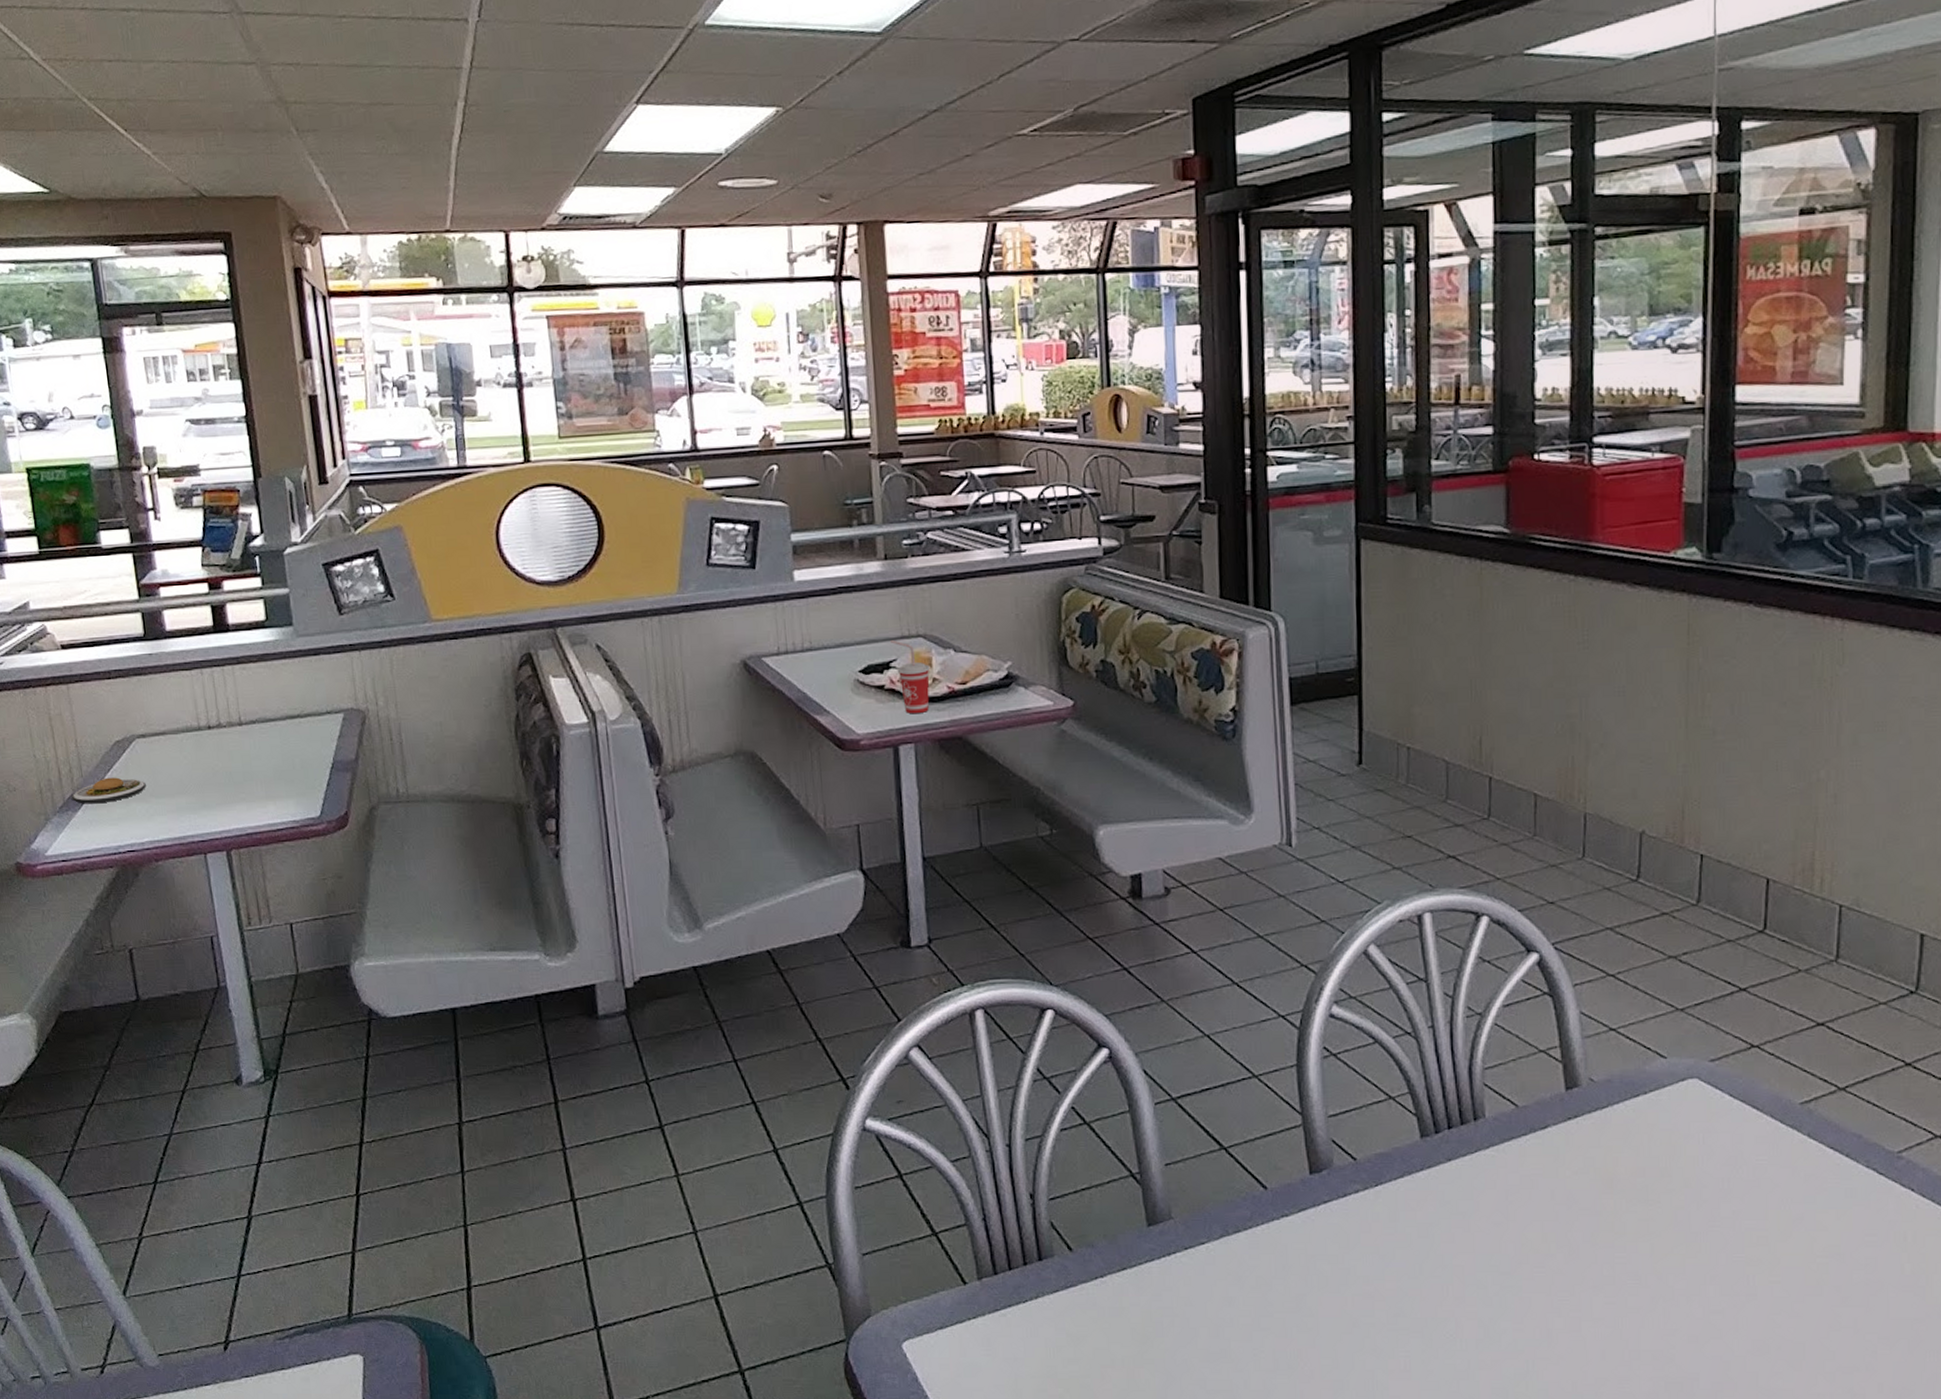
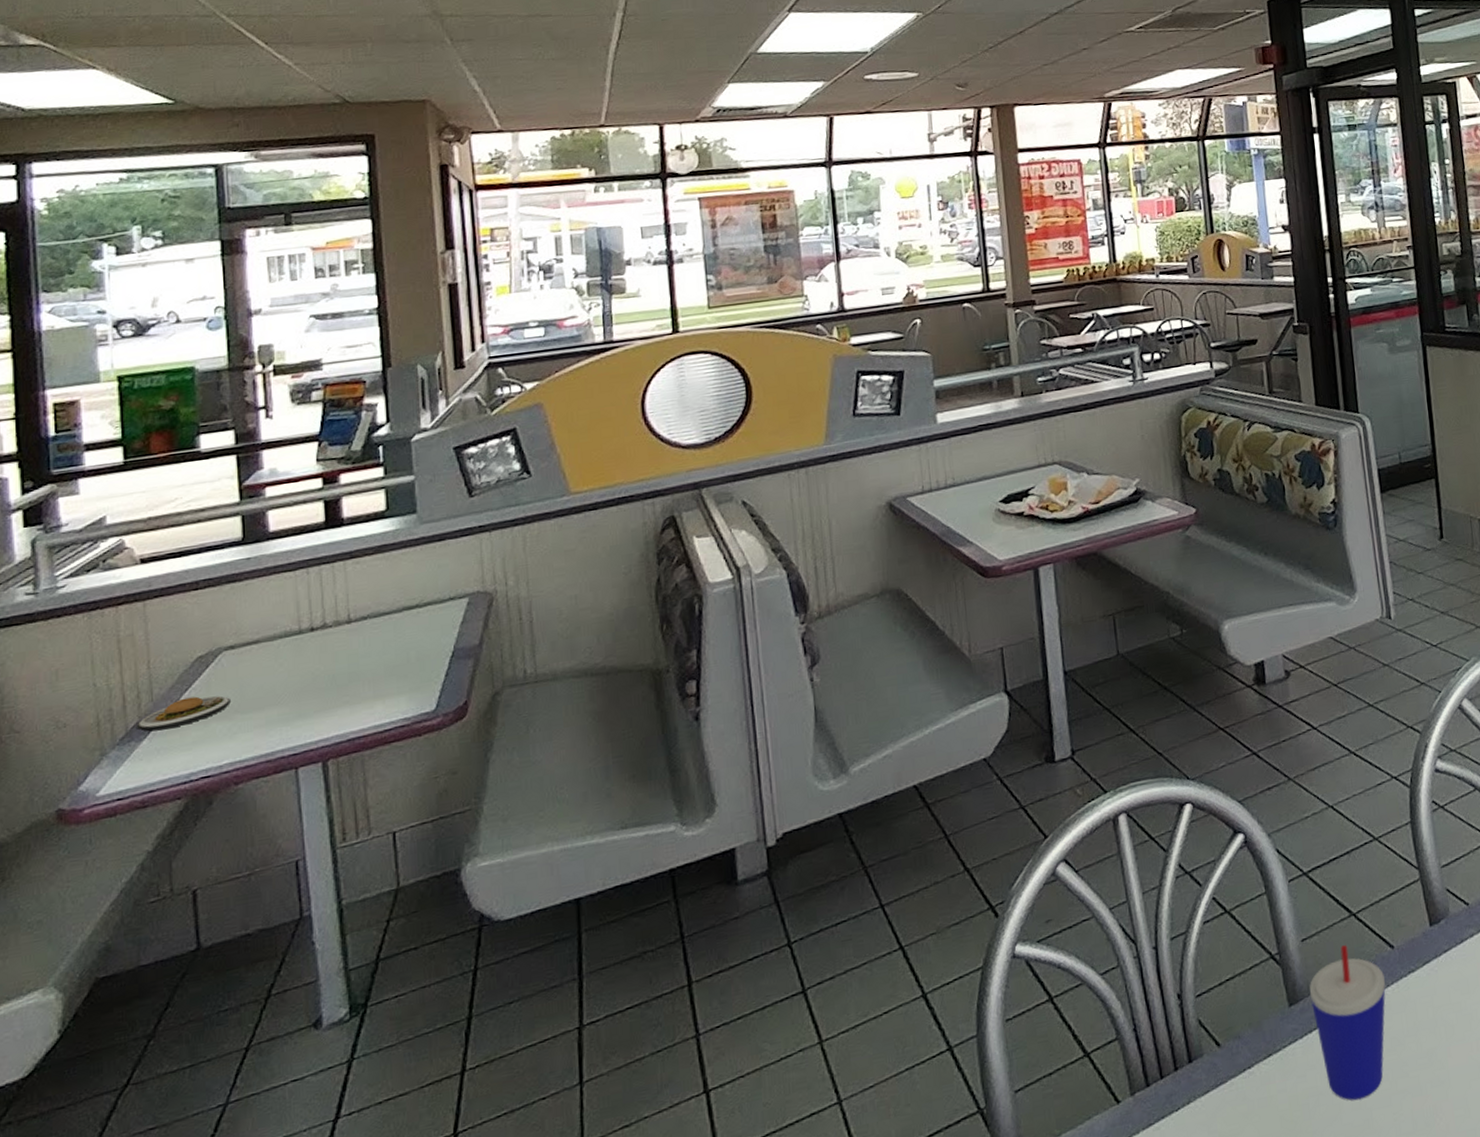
beverage cup: present [891,640,930,714] -> none [1029,469,1066,537]
beverage cup: none [1170,1177,1255,1328] -> present [1309,945,1386,1100]

